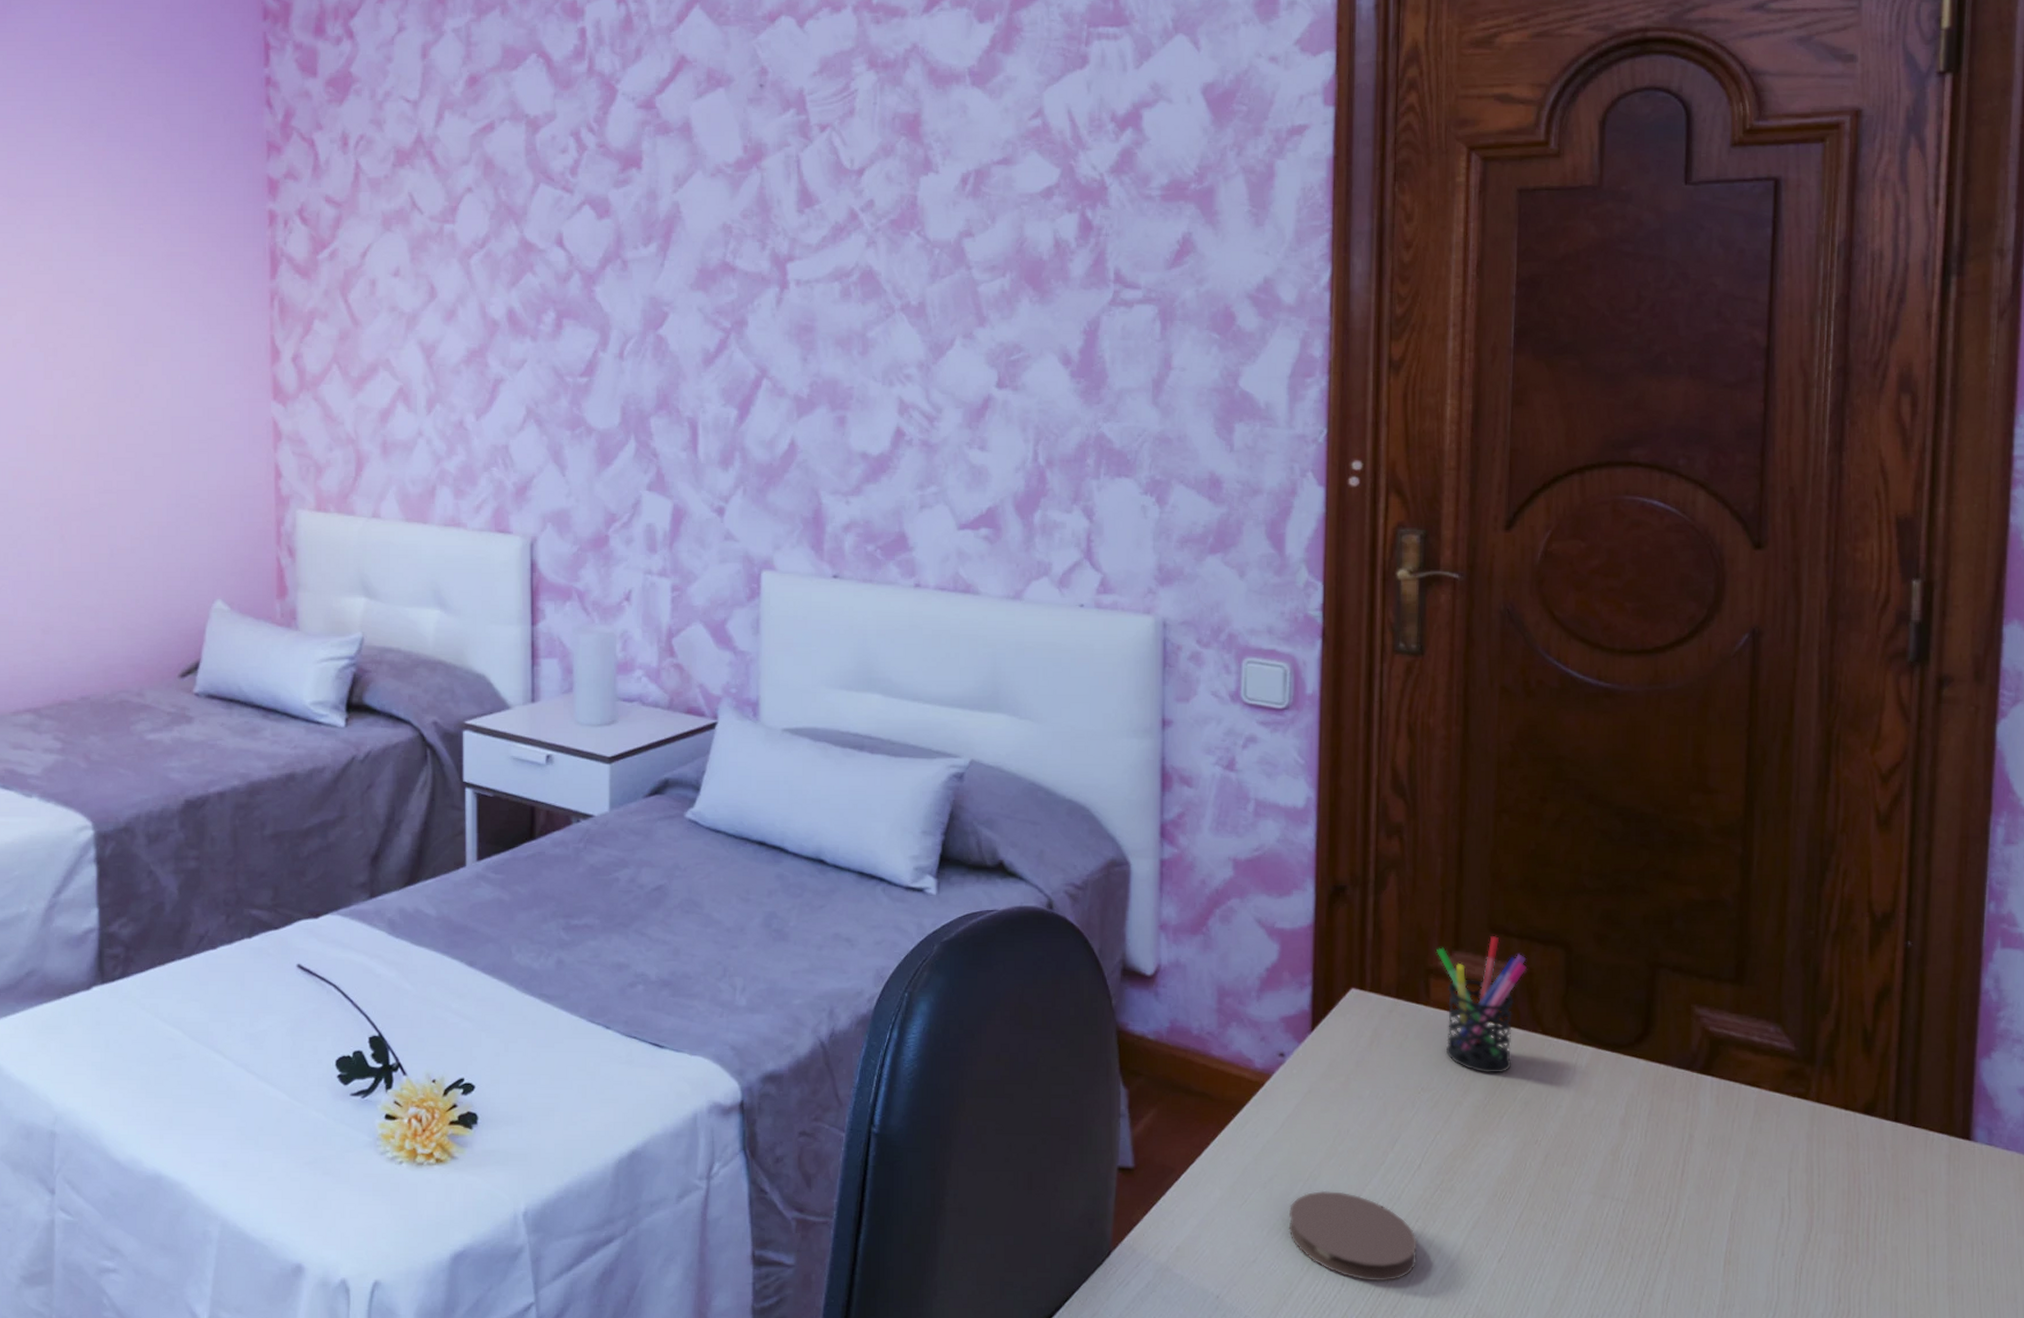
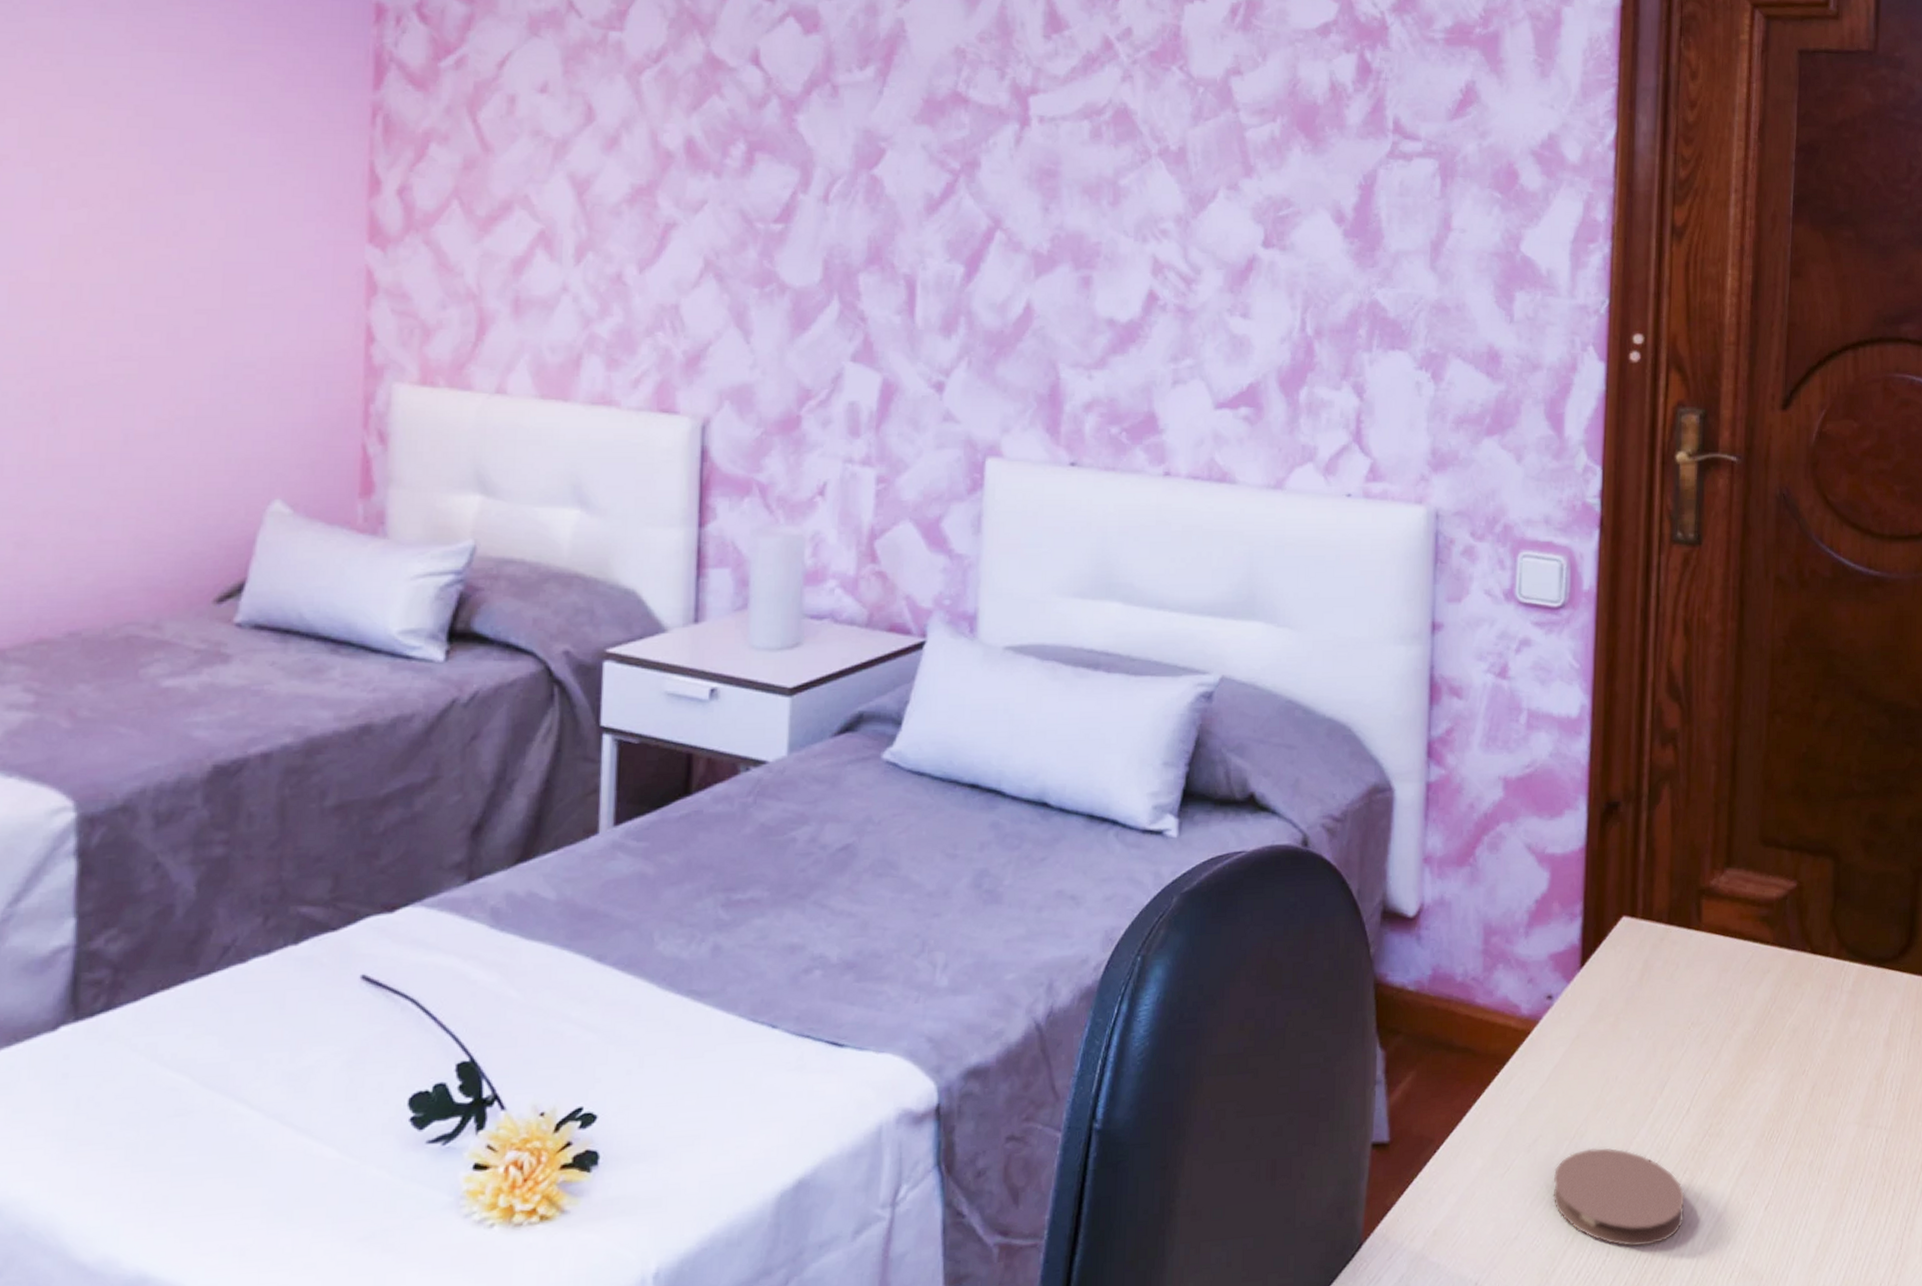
pen holder: present [1437,935,1527,1074] -> none [1709,848,1797,1001]

